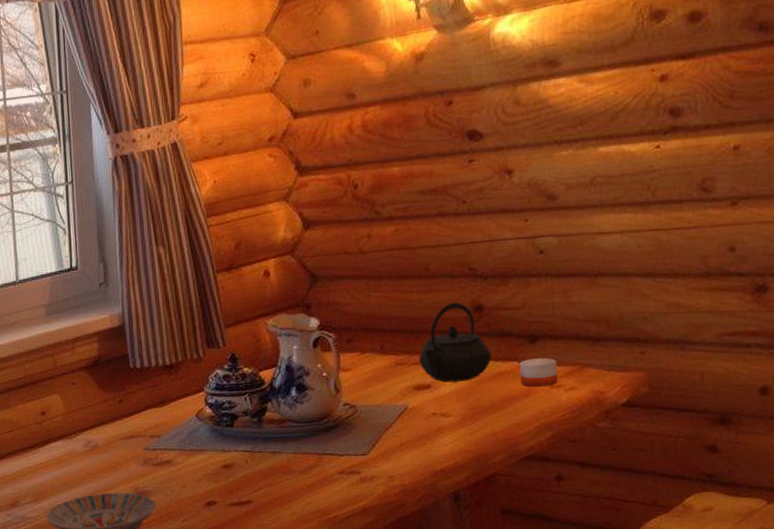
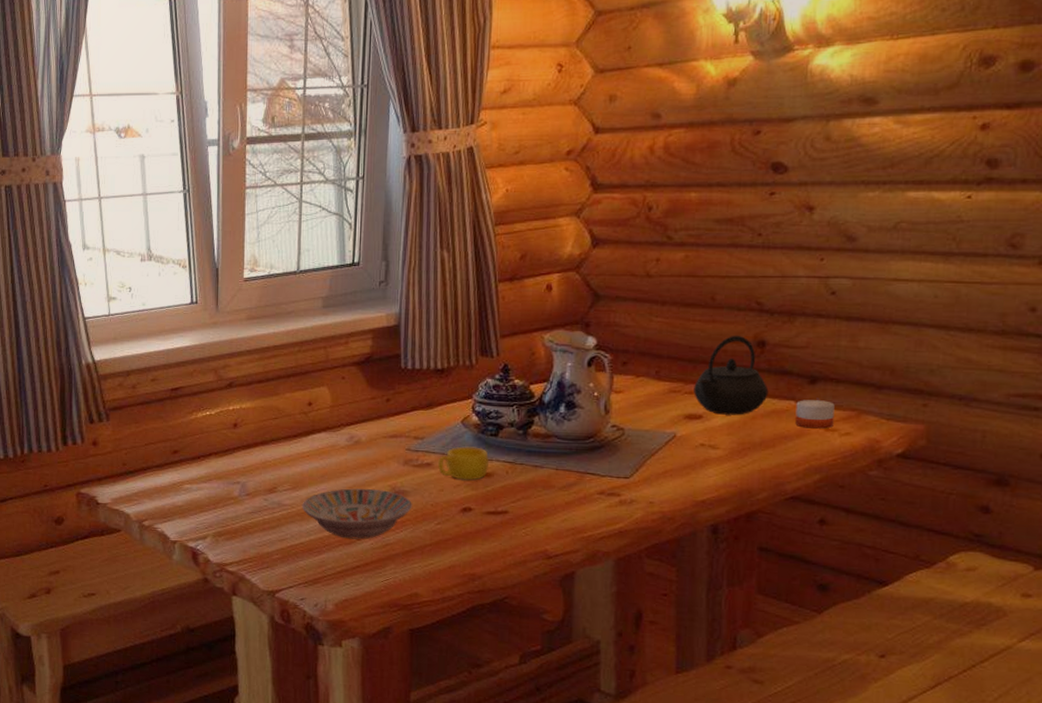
cup: none [177,439,228,474] -> present [438,446,489,480]

